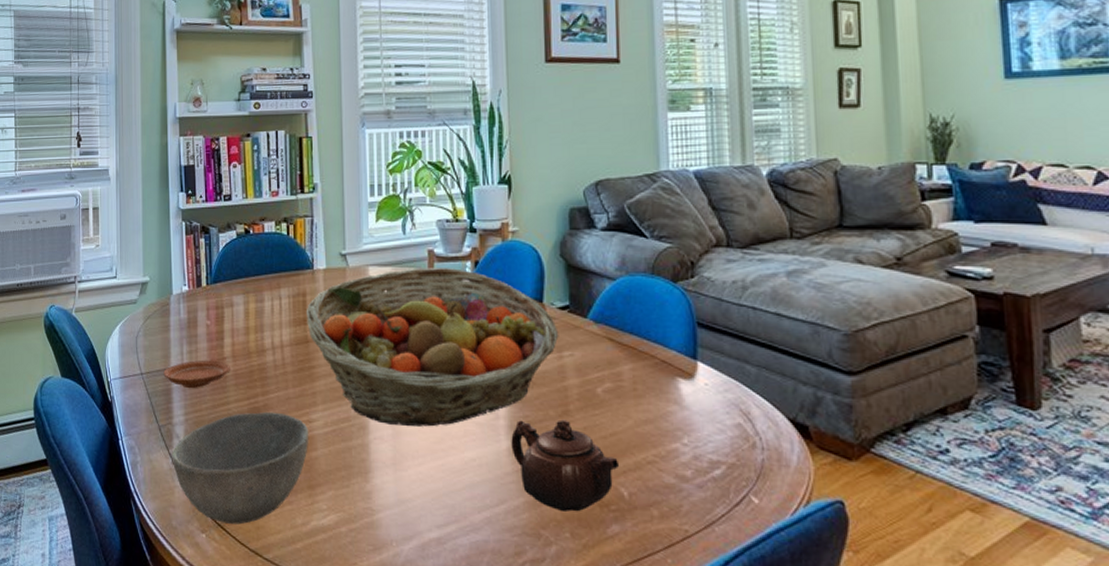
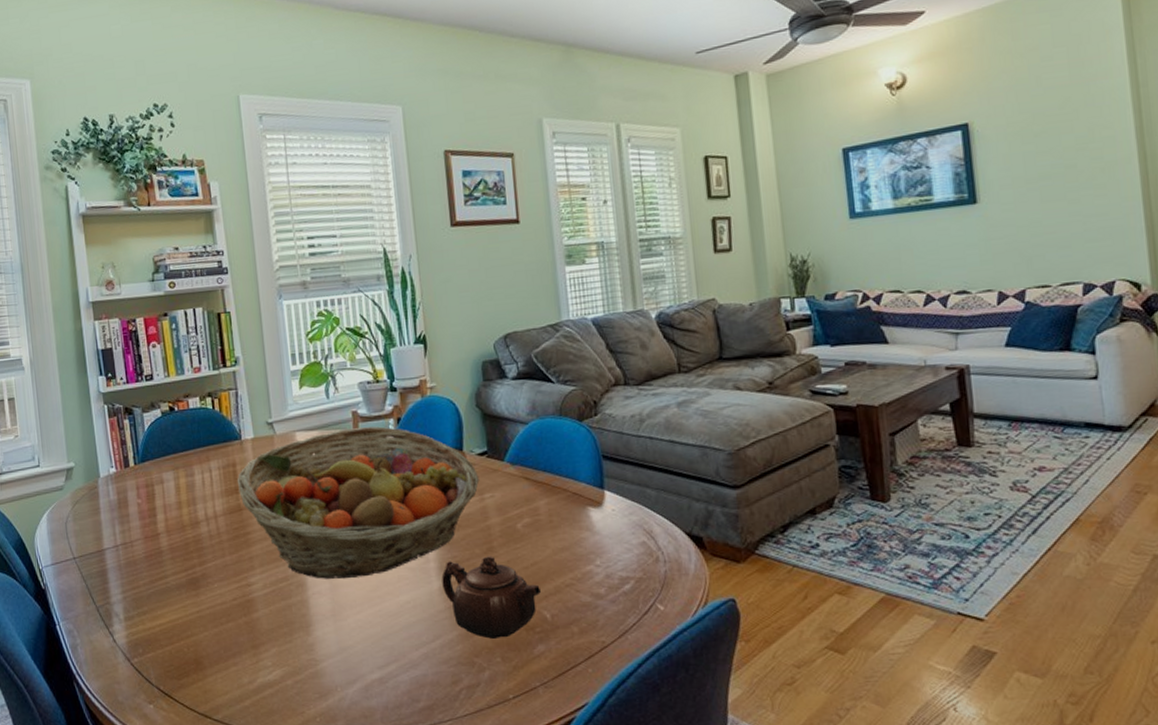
plate: present [163,360,231,389] -> none [97,537,167,568]
bowl: present [172,411,309,525] -> none [112,580,249,692]

